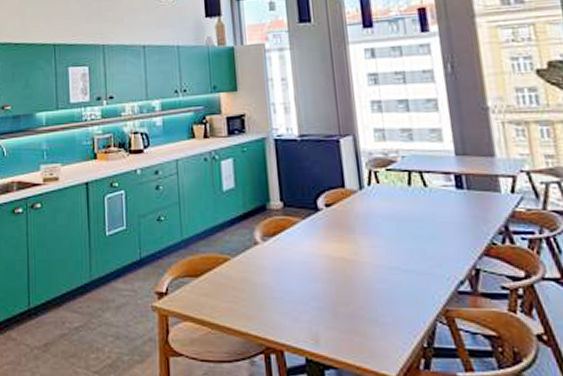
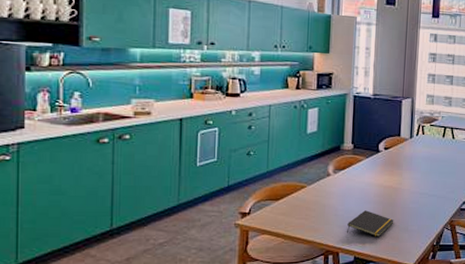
notepad: none [290,292,356,330] -> present [347,210,394,237]

